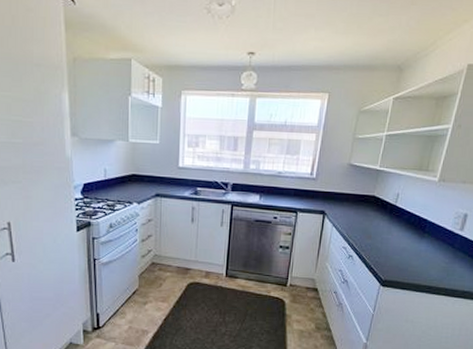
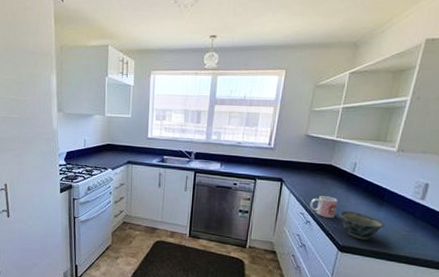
mug: none [352,229,380,252] -> present [310,196,338,218]
bowl: none [382,243,425,274] -> present [339,211,385,241]

